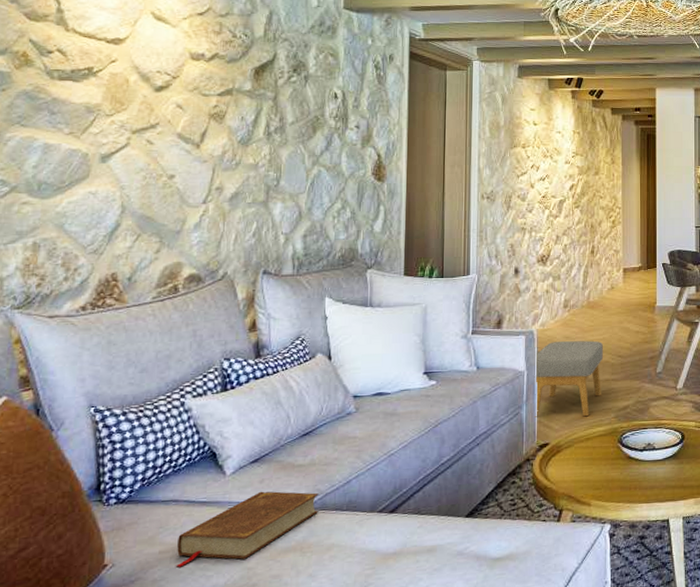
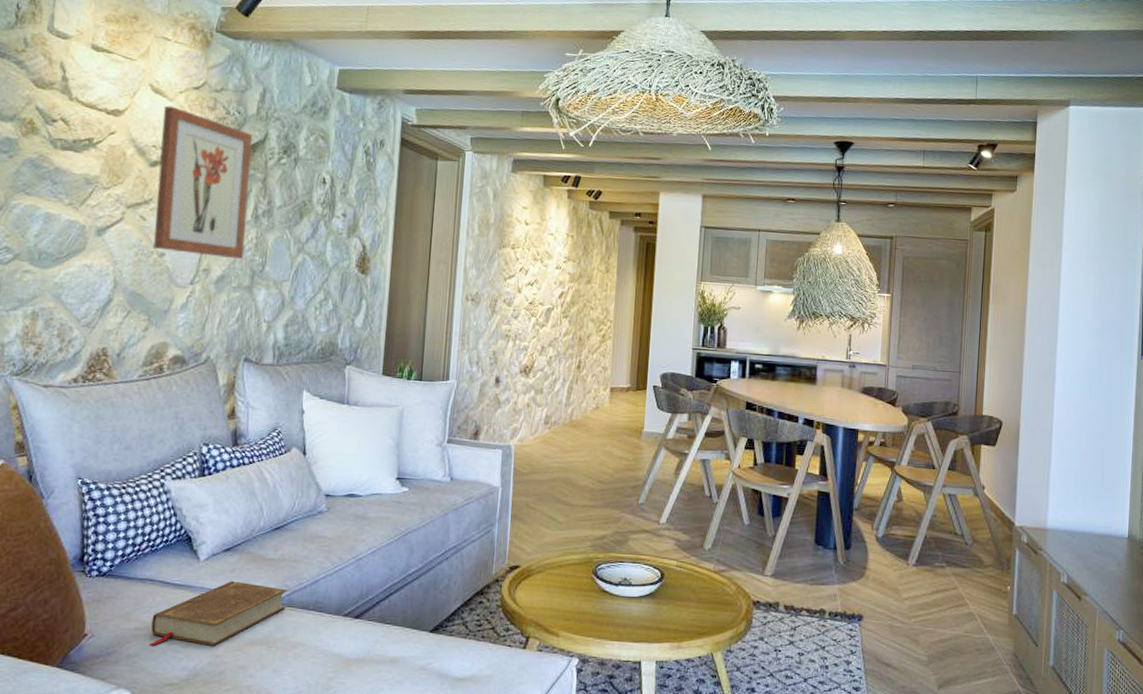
wall art: none [162,32,261,176] -> present [153,105,252,260]
footstool: present [534,340,604,417] -> none [507,459,584,542]

